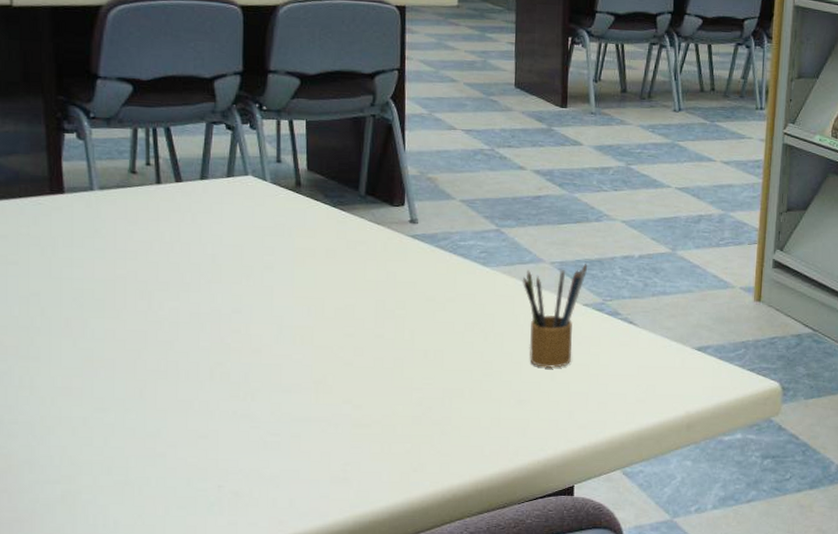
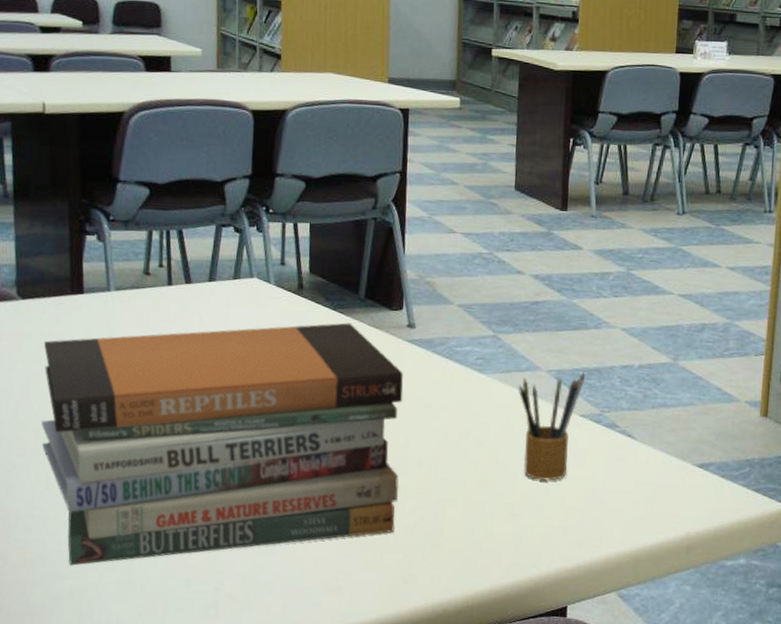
book stack: none [22,219,407,470] -> present [41,322,403,566]

